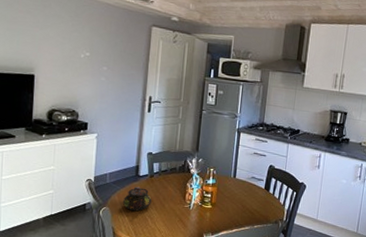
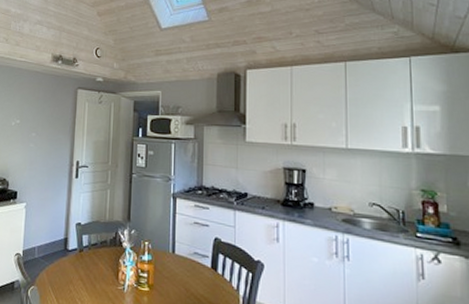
teapot: present [122,186,152,212] -> none [51,262,82,292]

